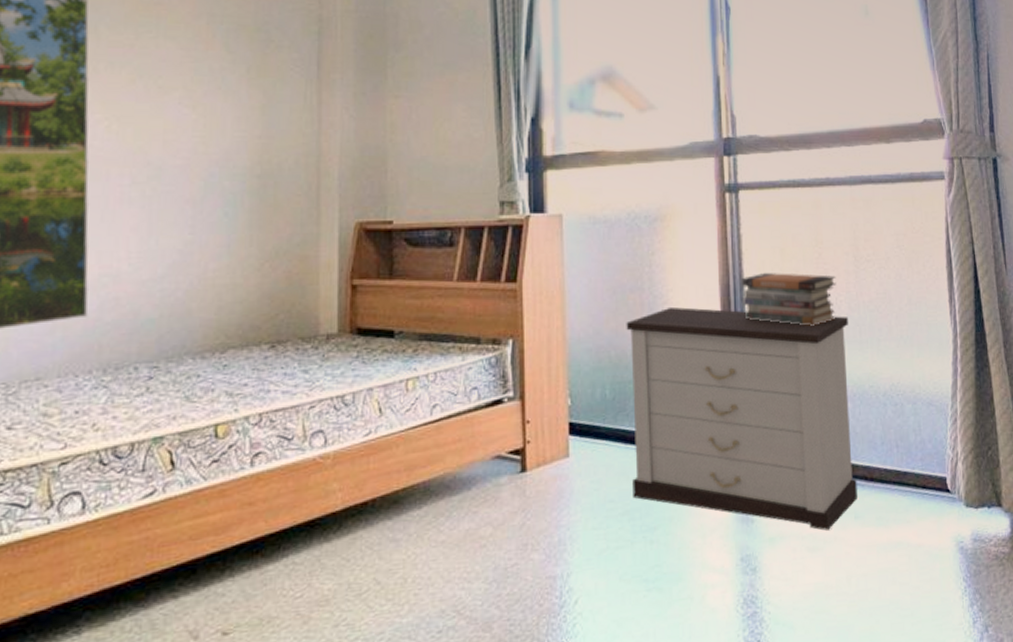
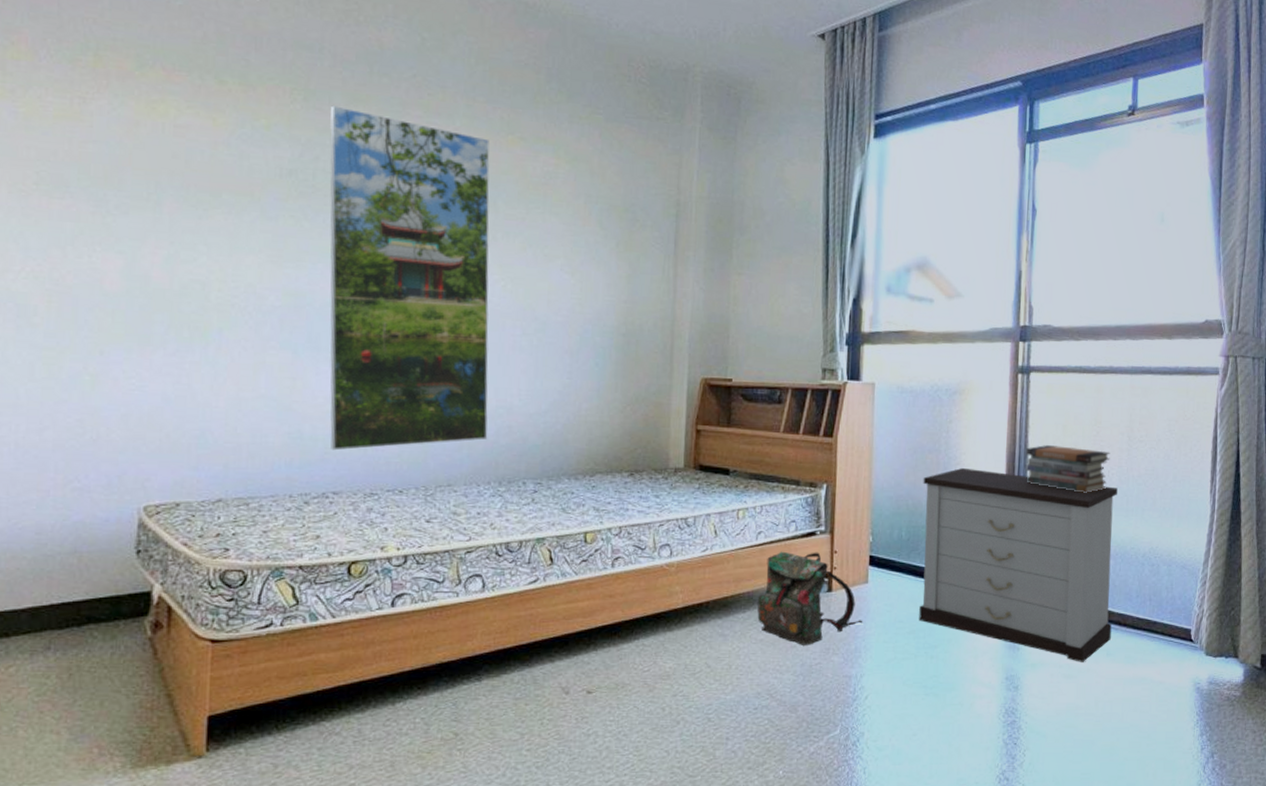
backpack: none [436,423,565,544] -> present [757,551,862,645]

